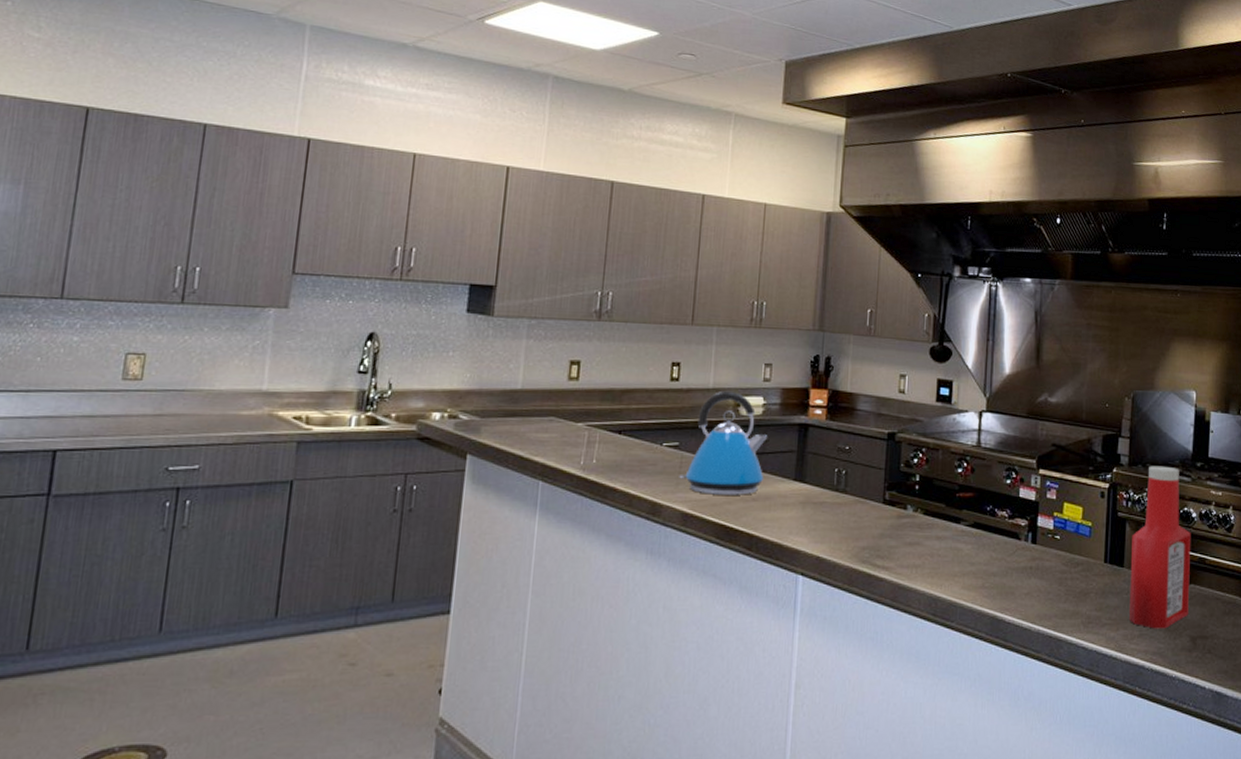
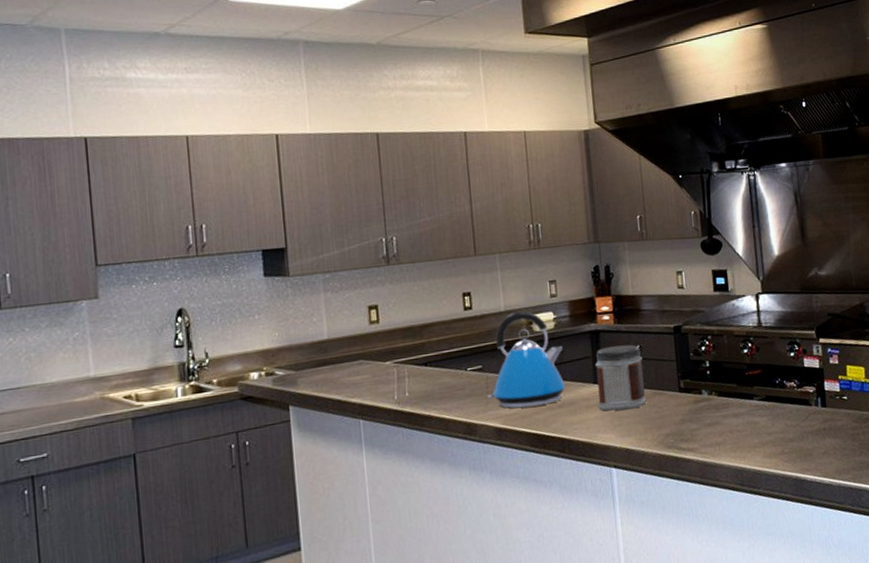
jar: none [795,443,850,514] -> present [594,344,647,411]

